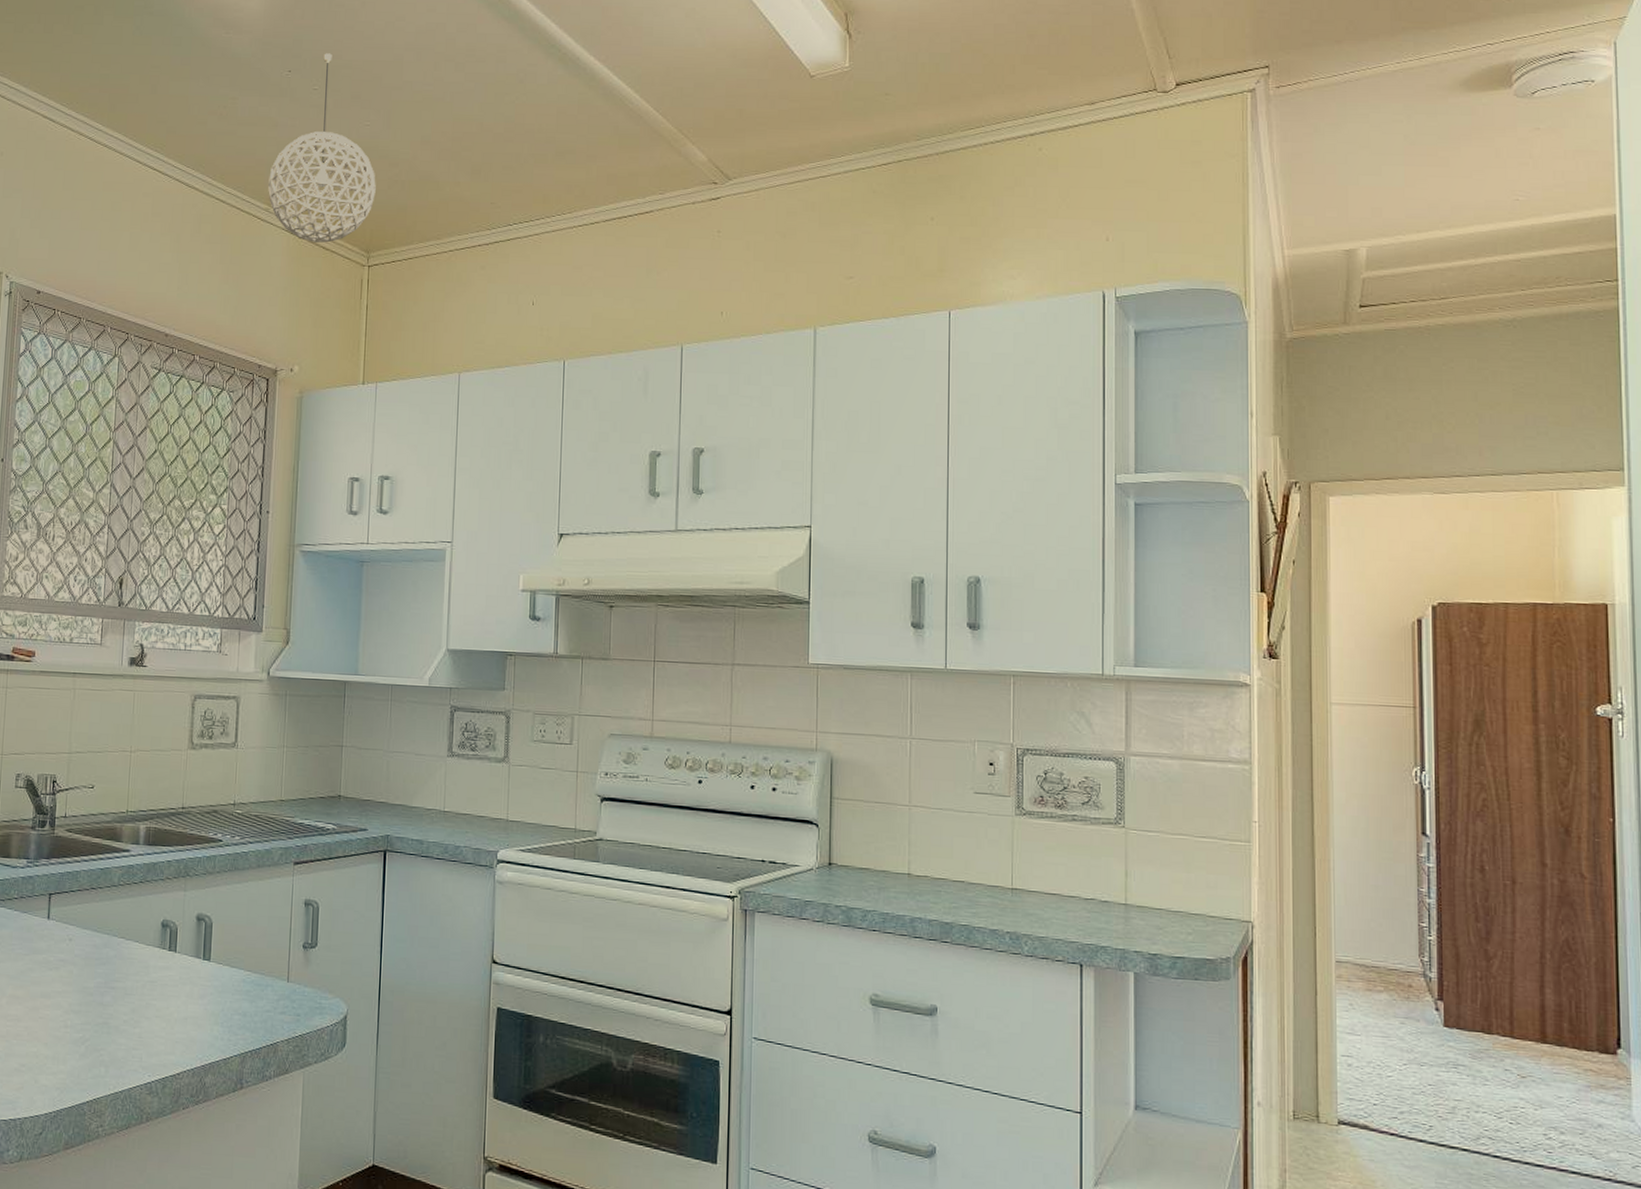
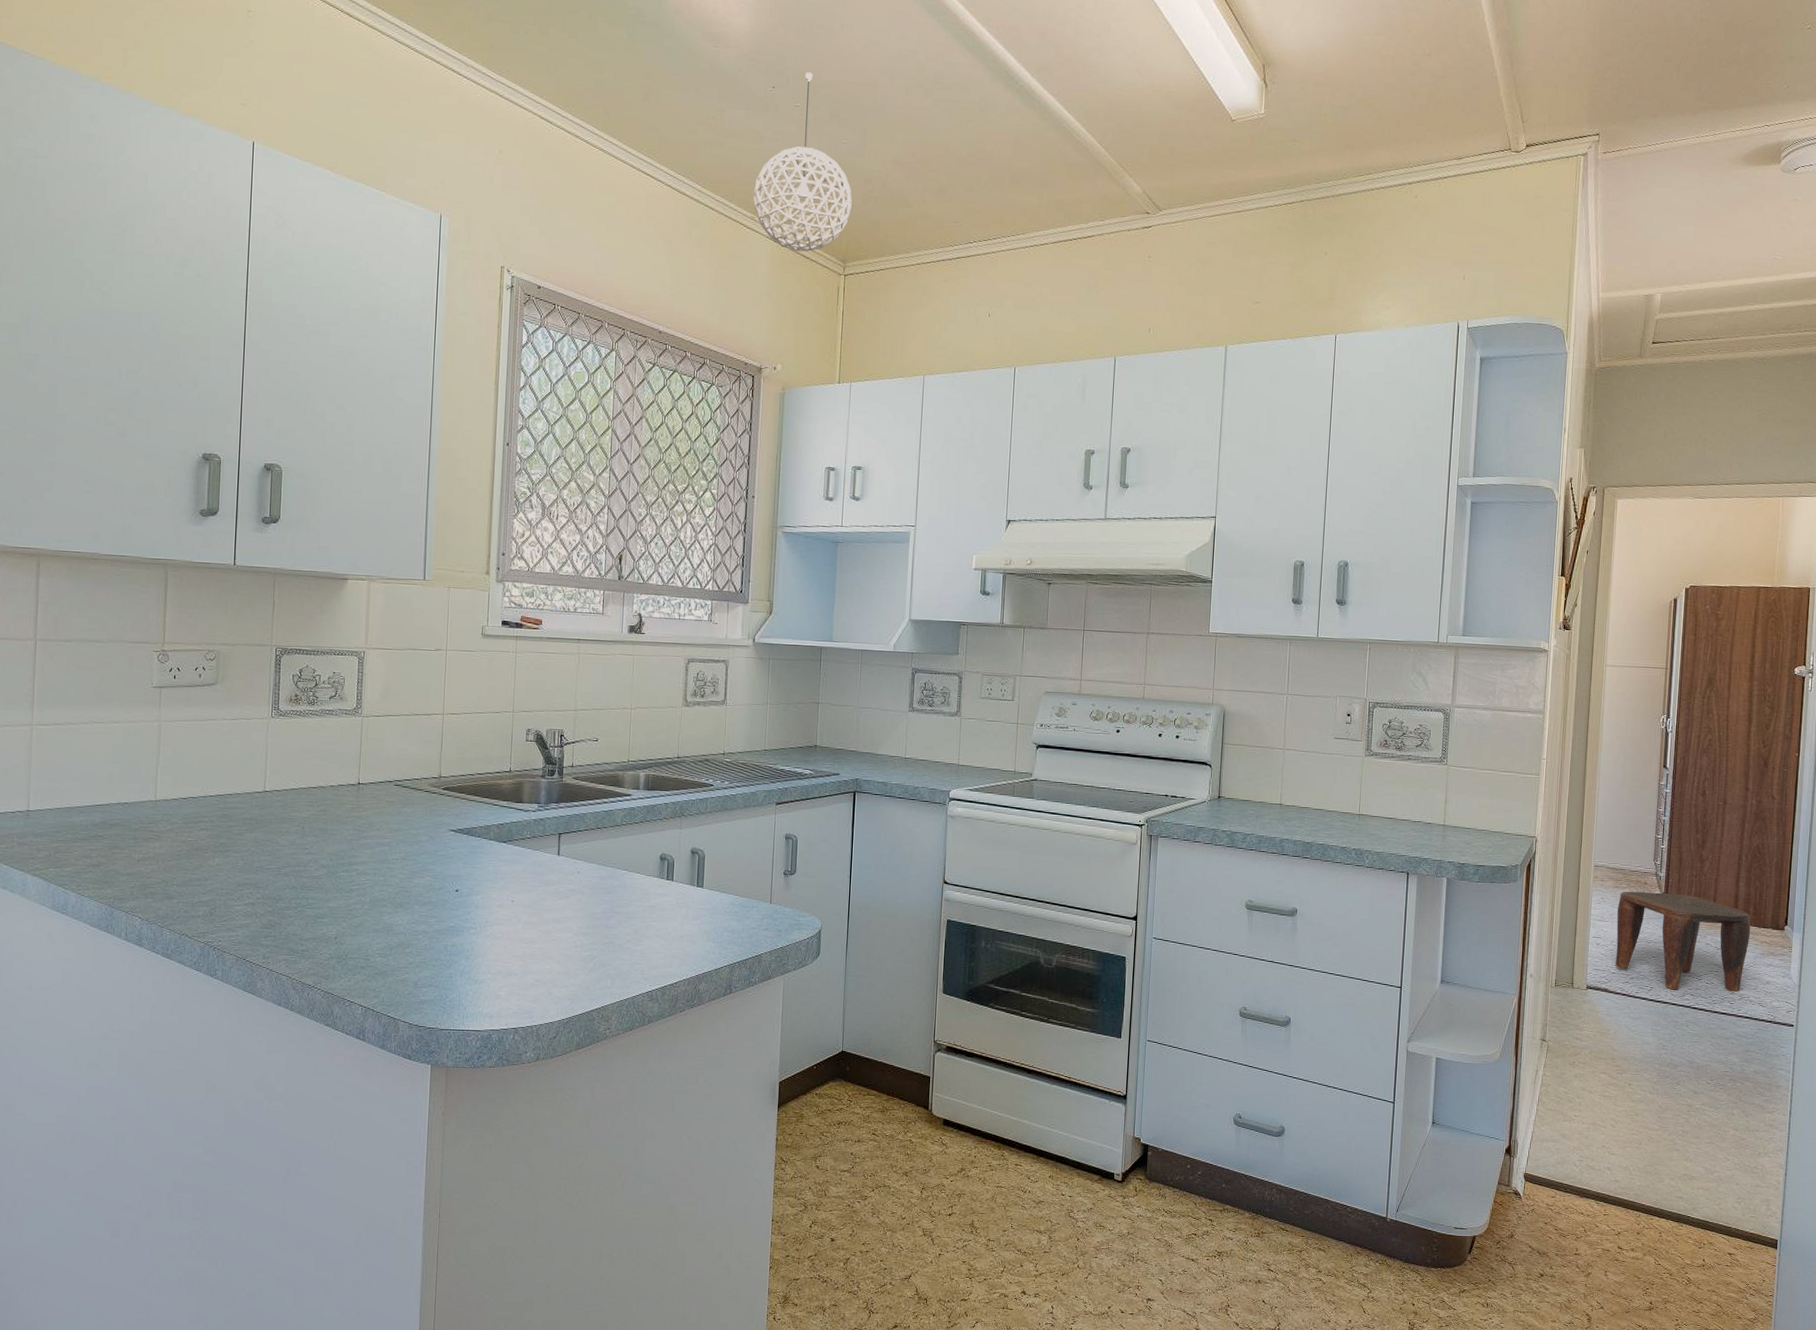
stool: none [1373,995,1568,1138] -> present [1615,891,1751,992]

